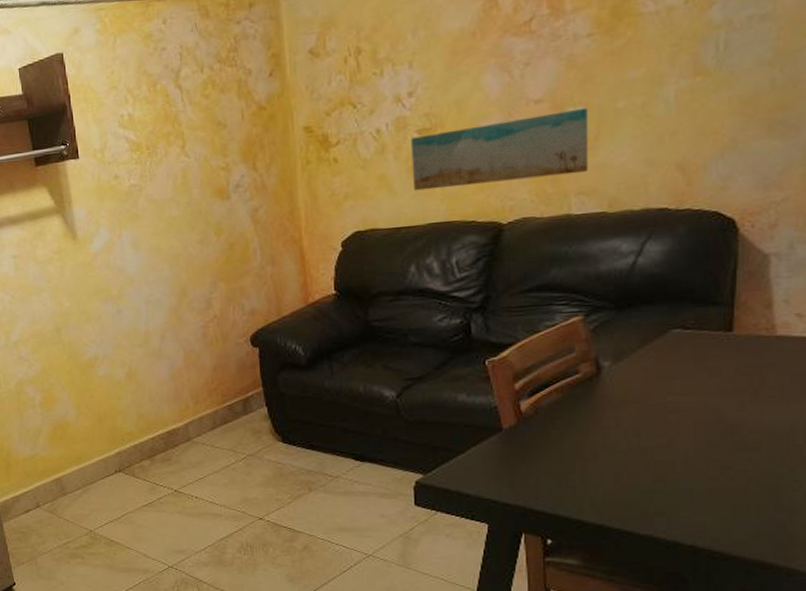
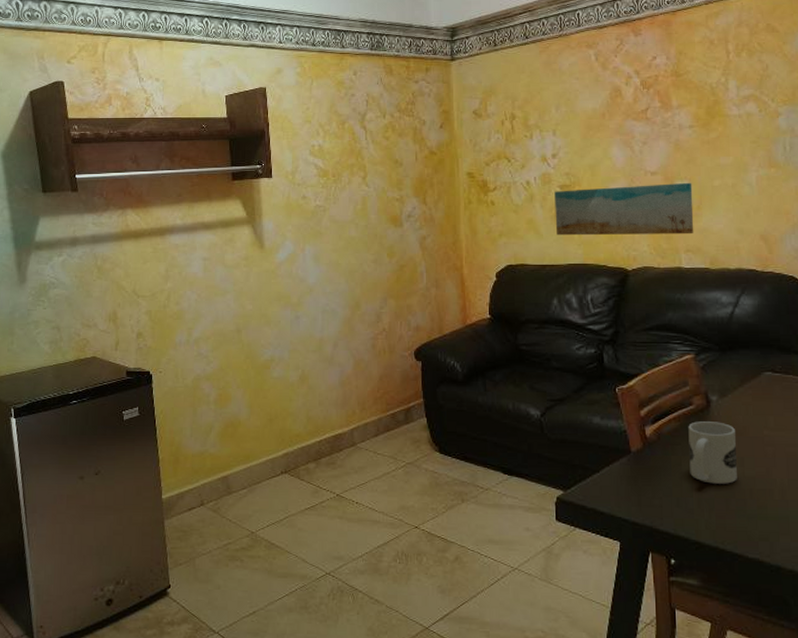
mug: none [573,390,631,458] -> present [688,421,737,484]

